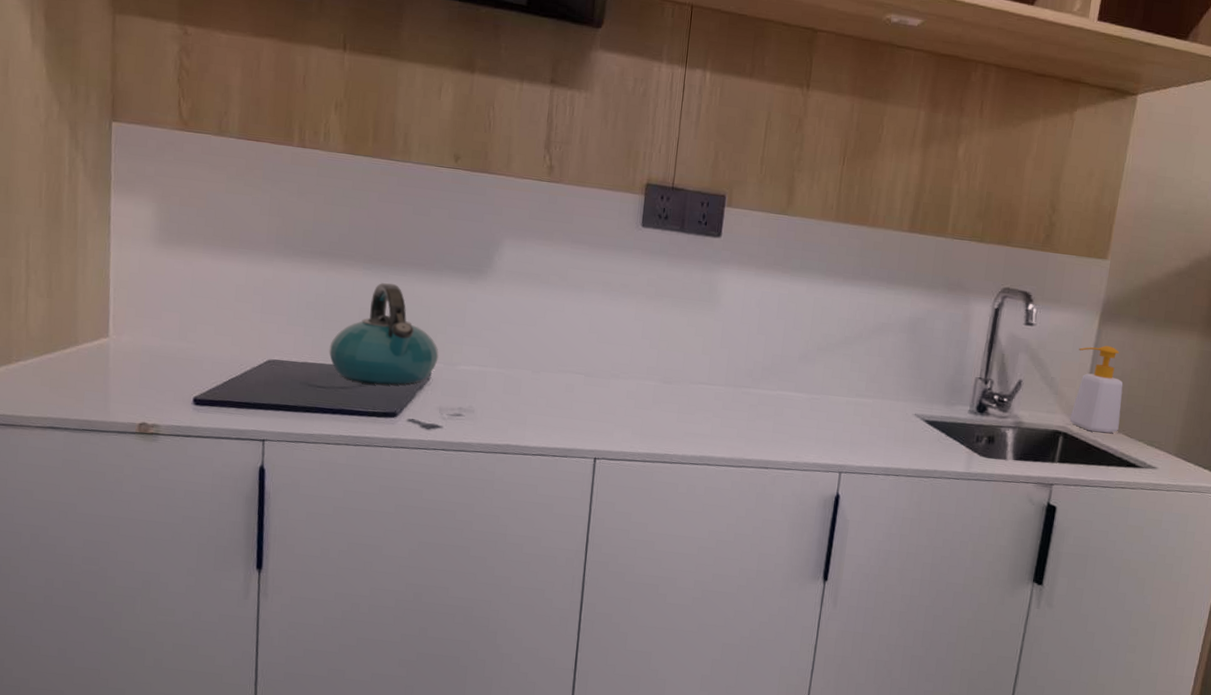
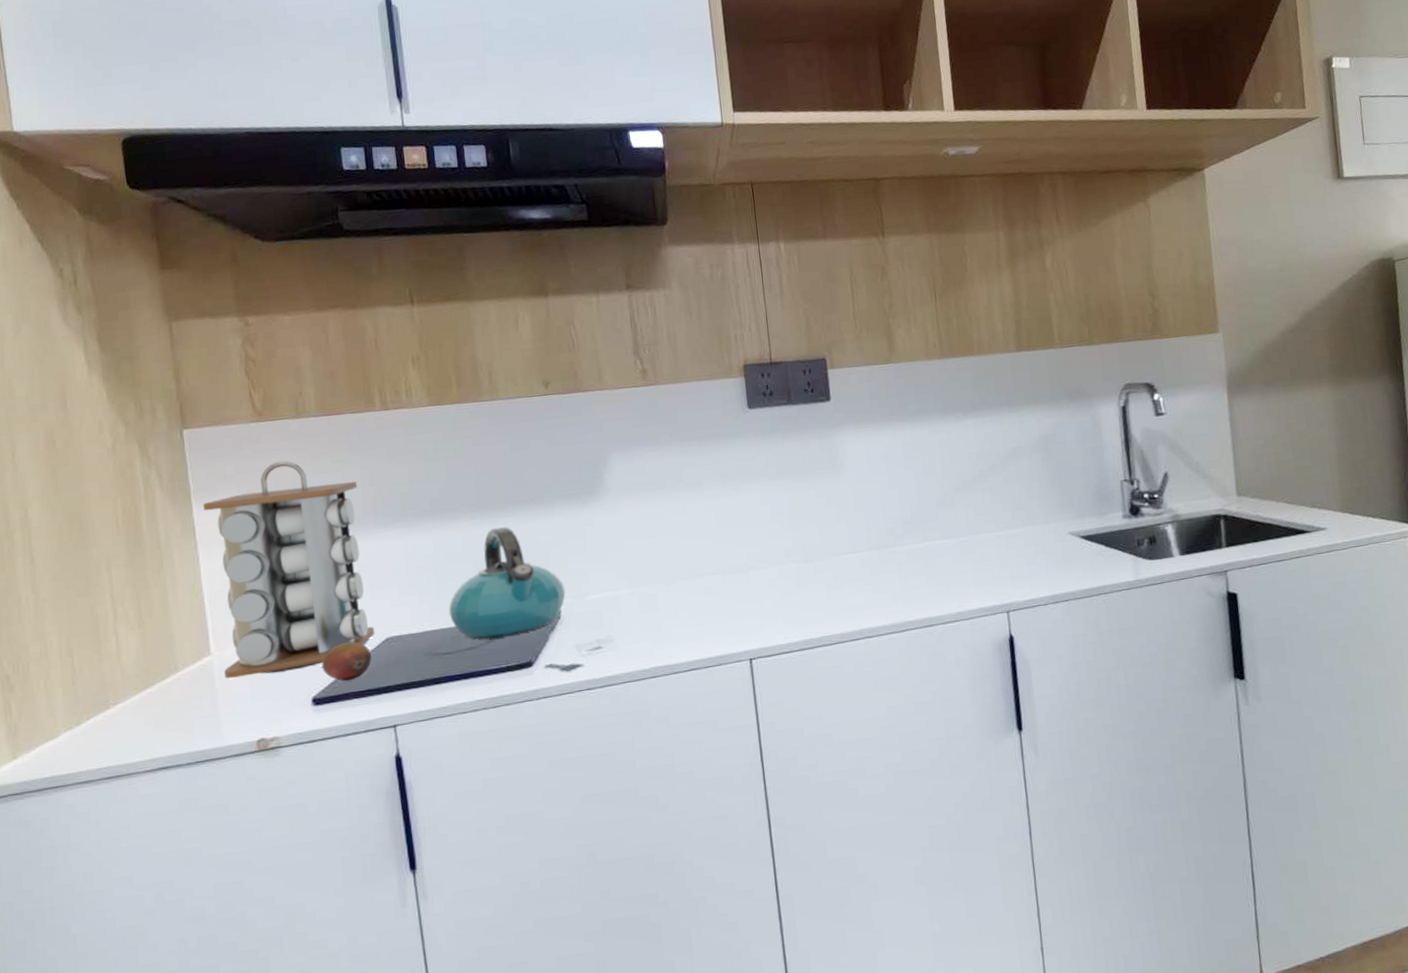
spice rack: none [118,173,265,369] -> present [203,461,375,679]
fruit: none [207,355,254,390] -> present [322,641,372,681]
soap bottle: present [1069,345,1123,433] -> none [1215,417,1277,508]

